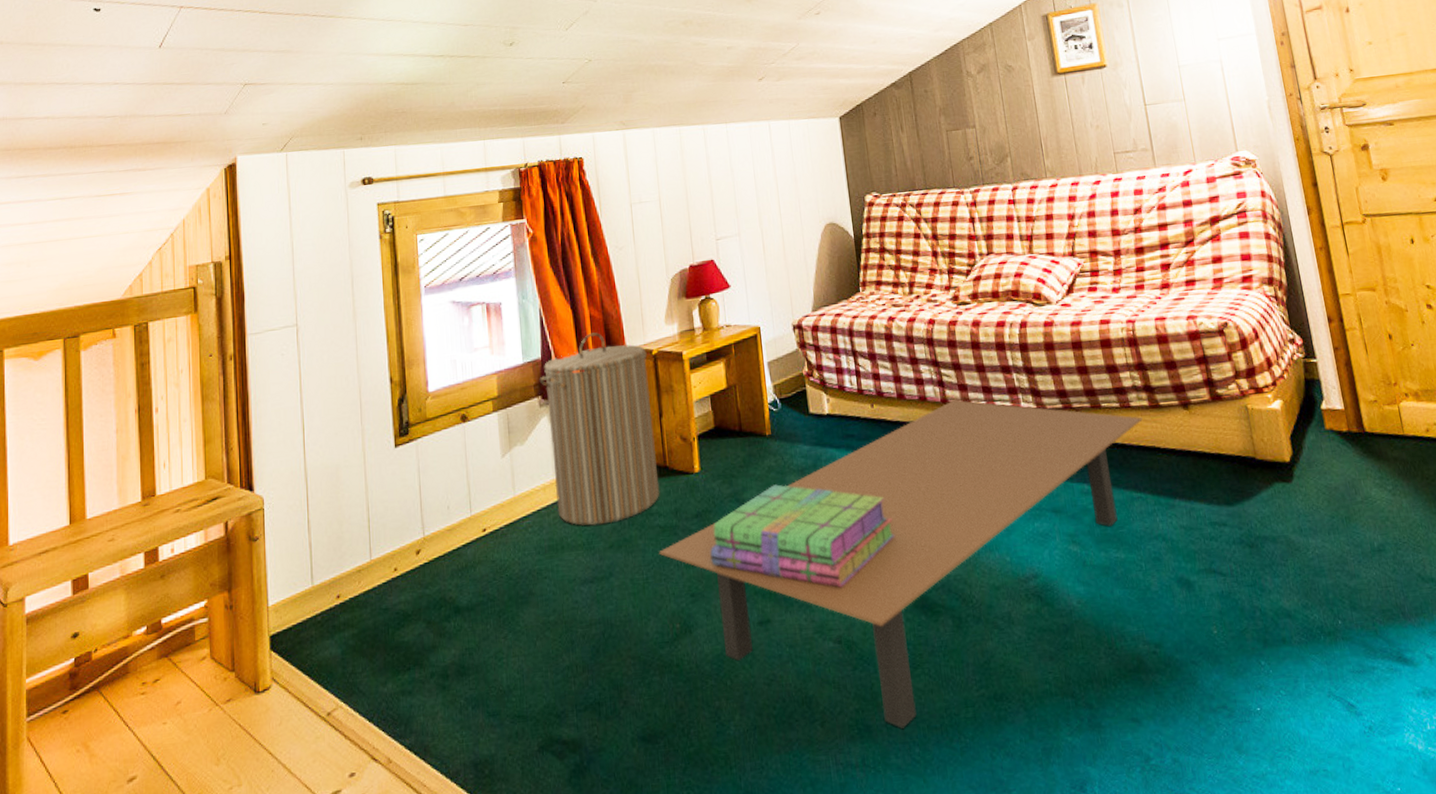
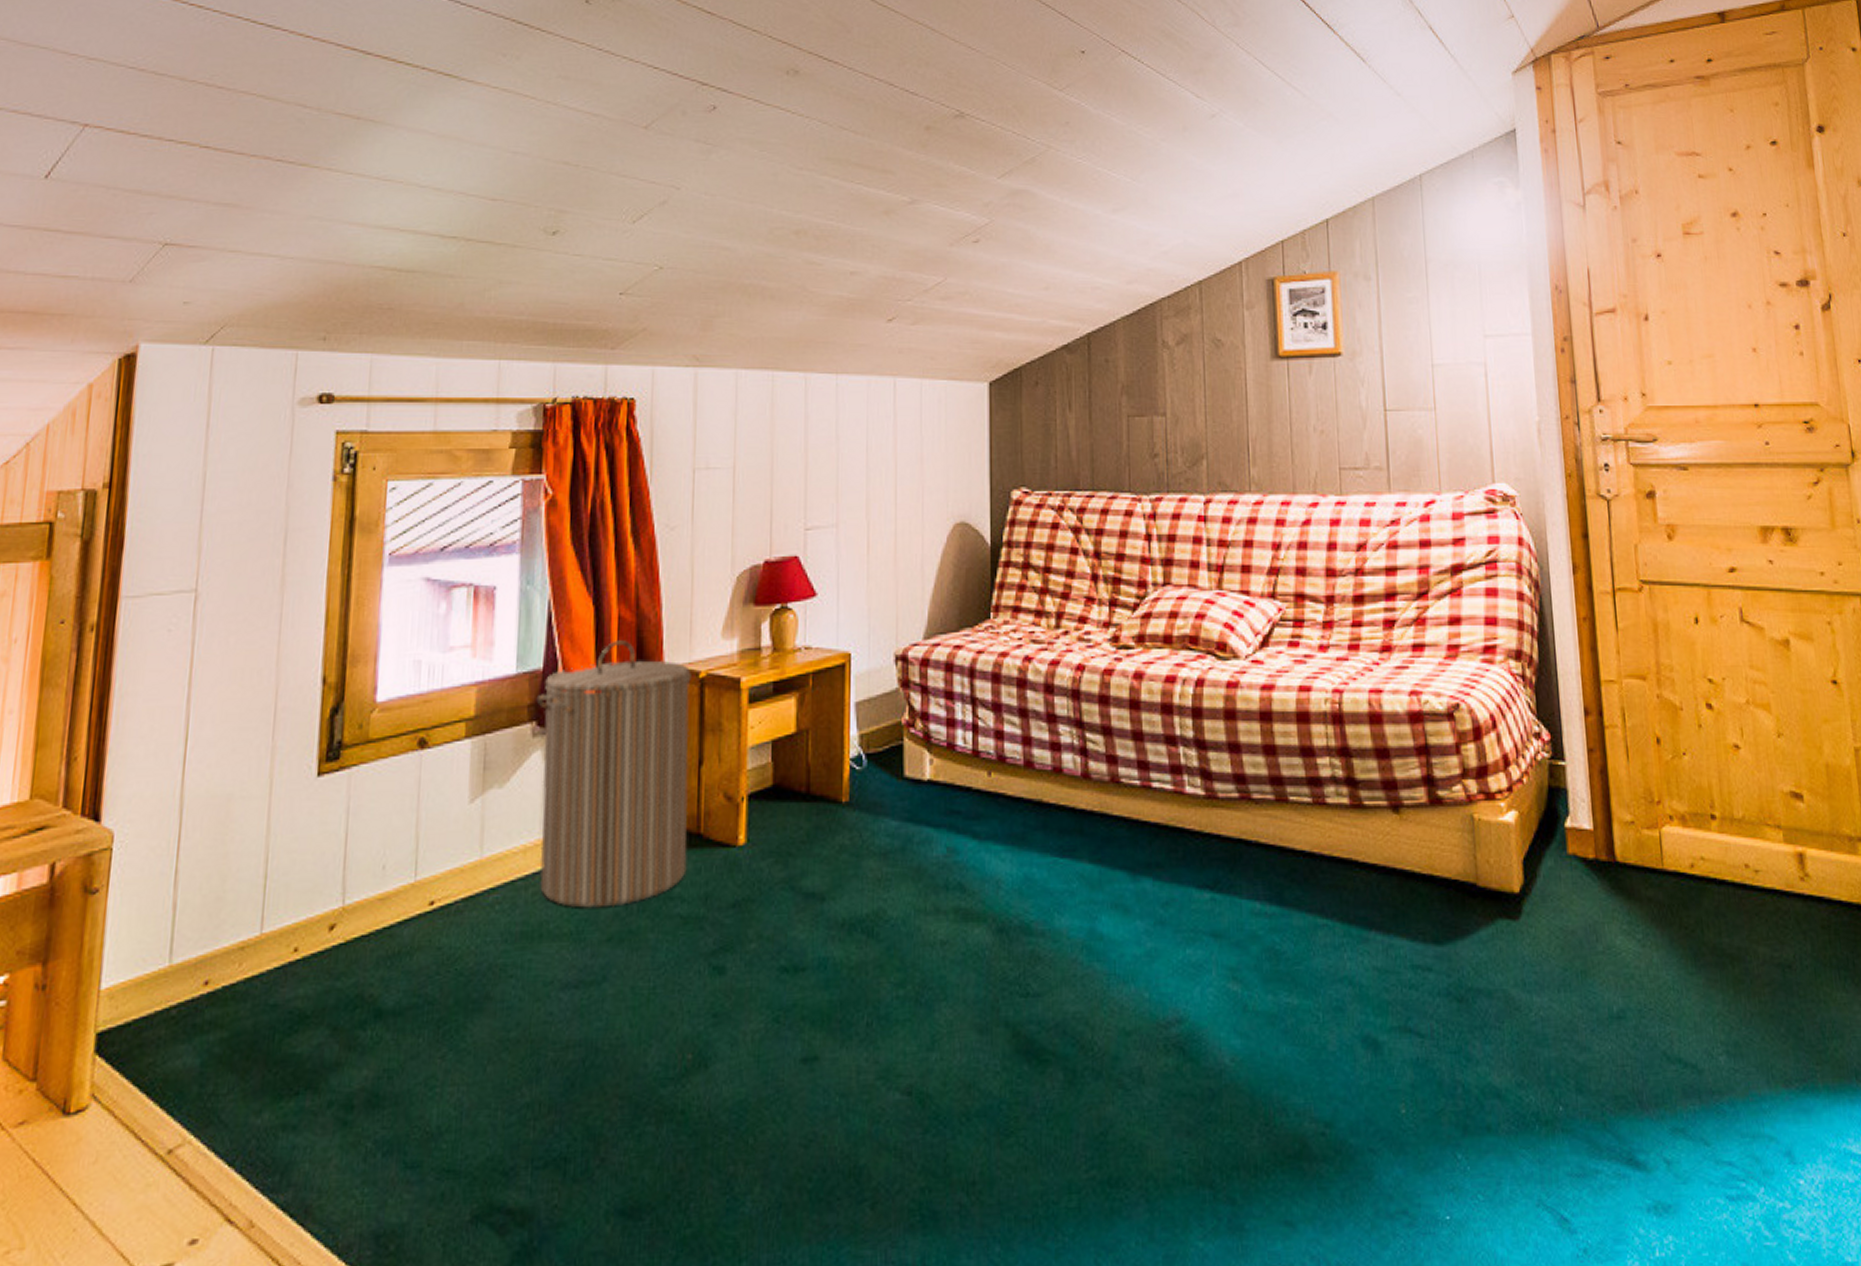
coffee table: present [659,400,1143,729] -> none [675,775,1340,1218]
stack of books: present [710,484,895,588] -> none [746,870,1001,1018]

